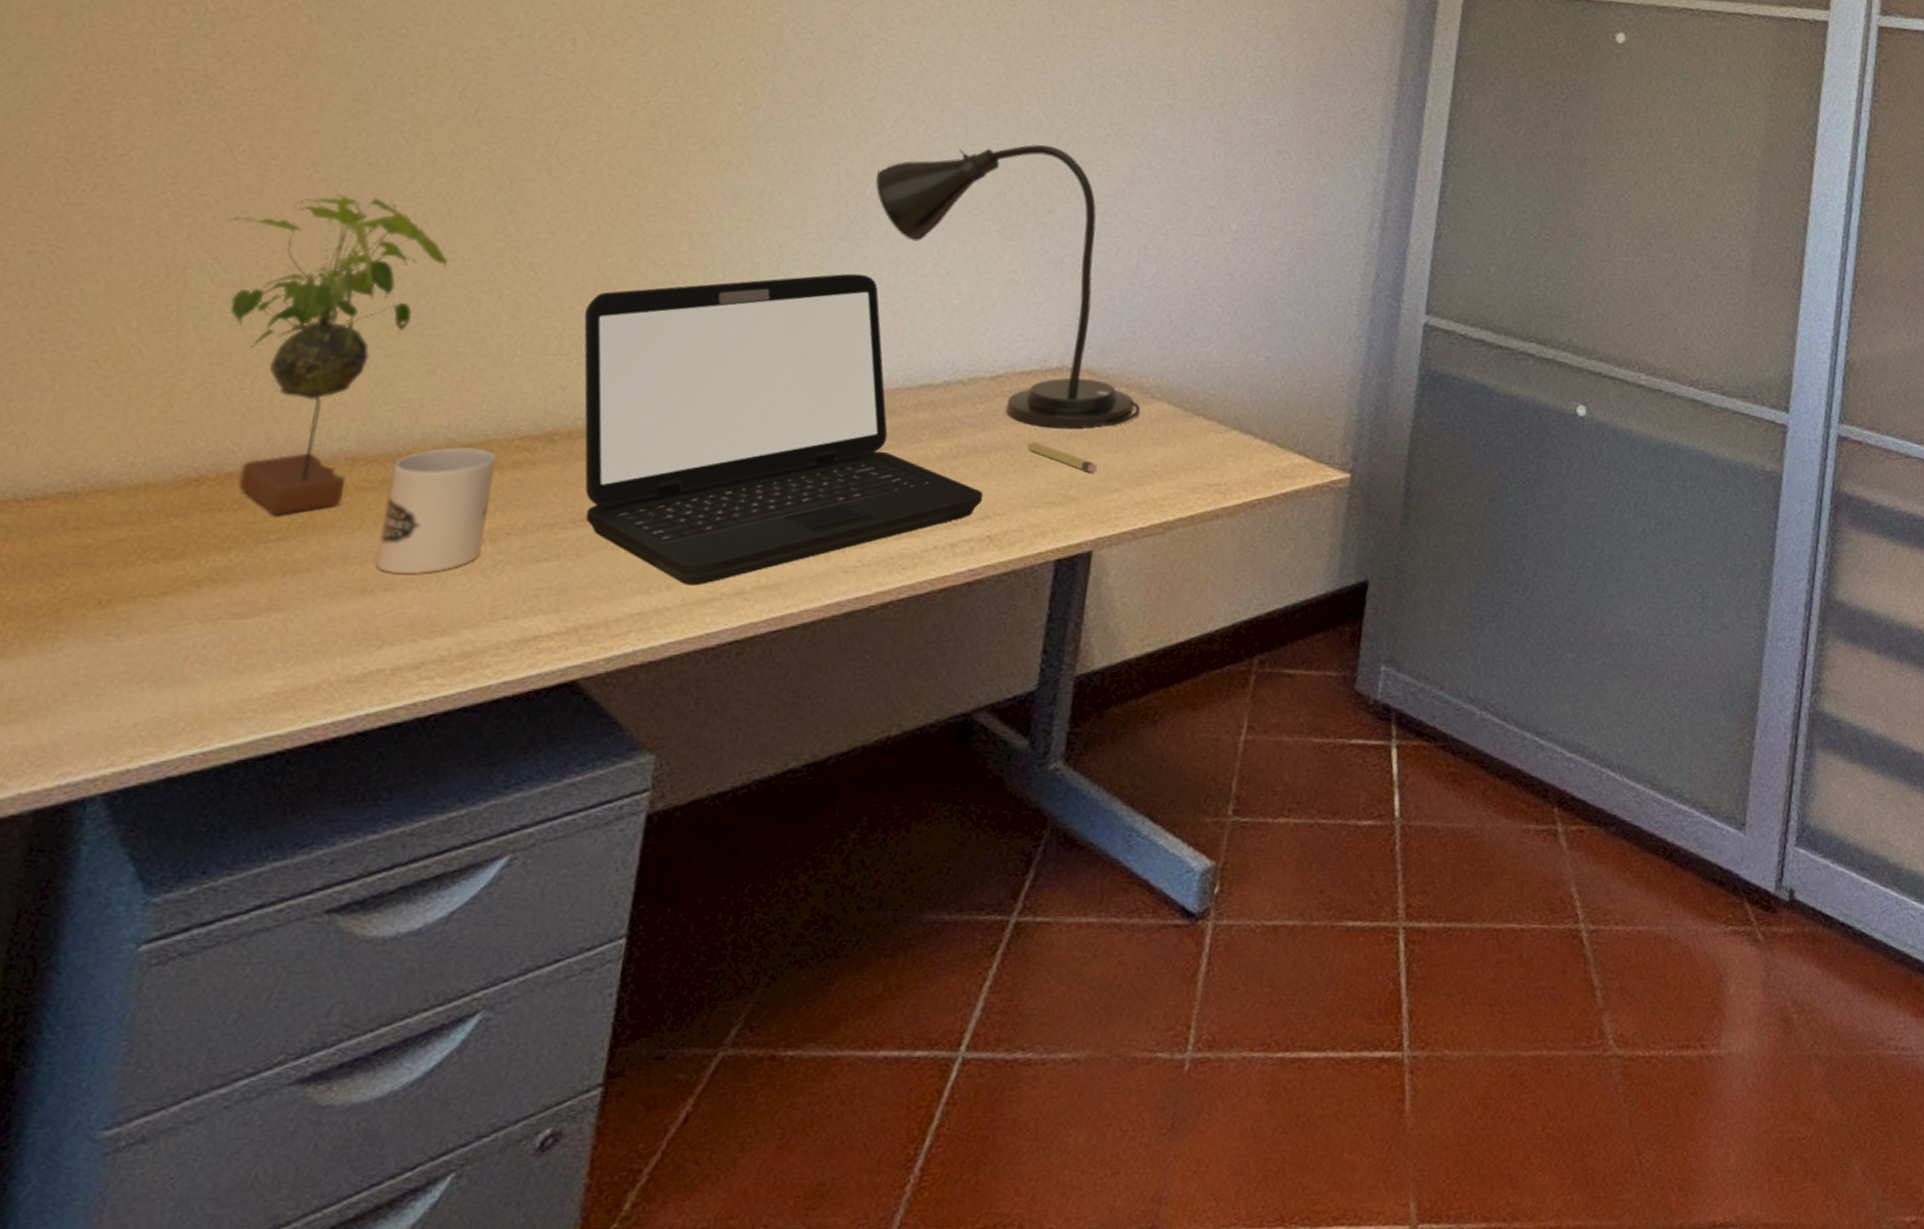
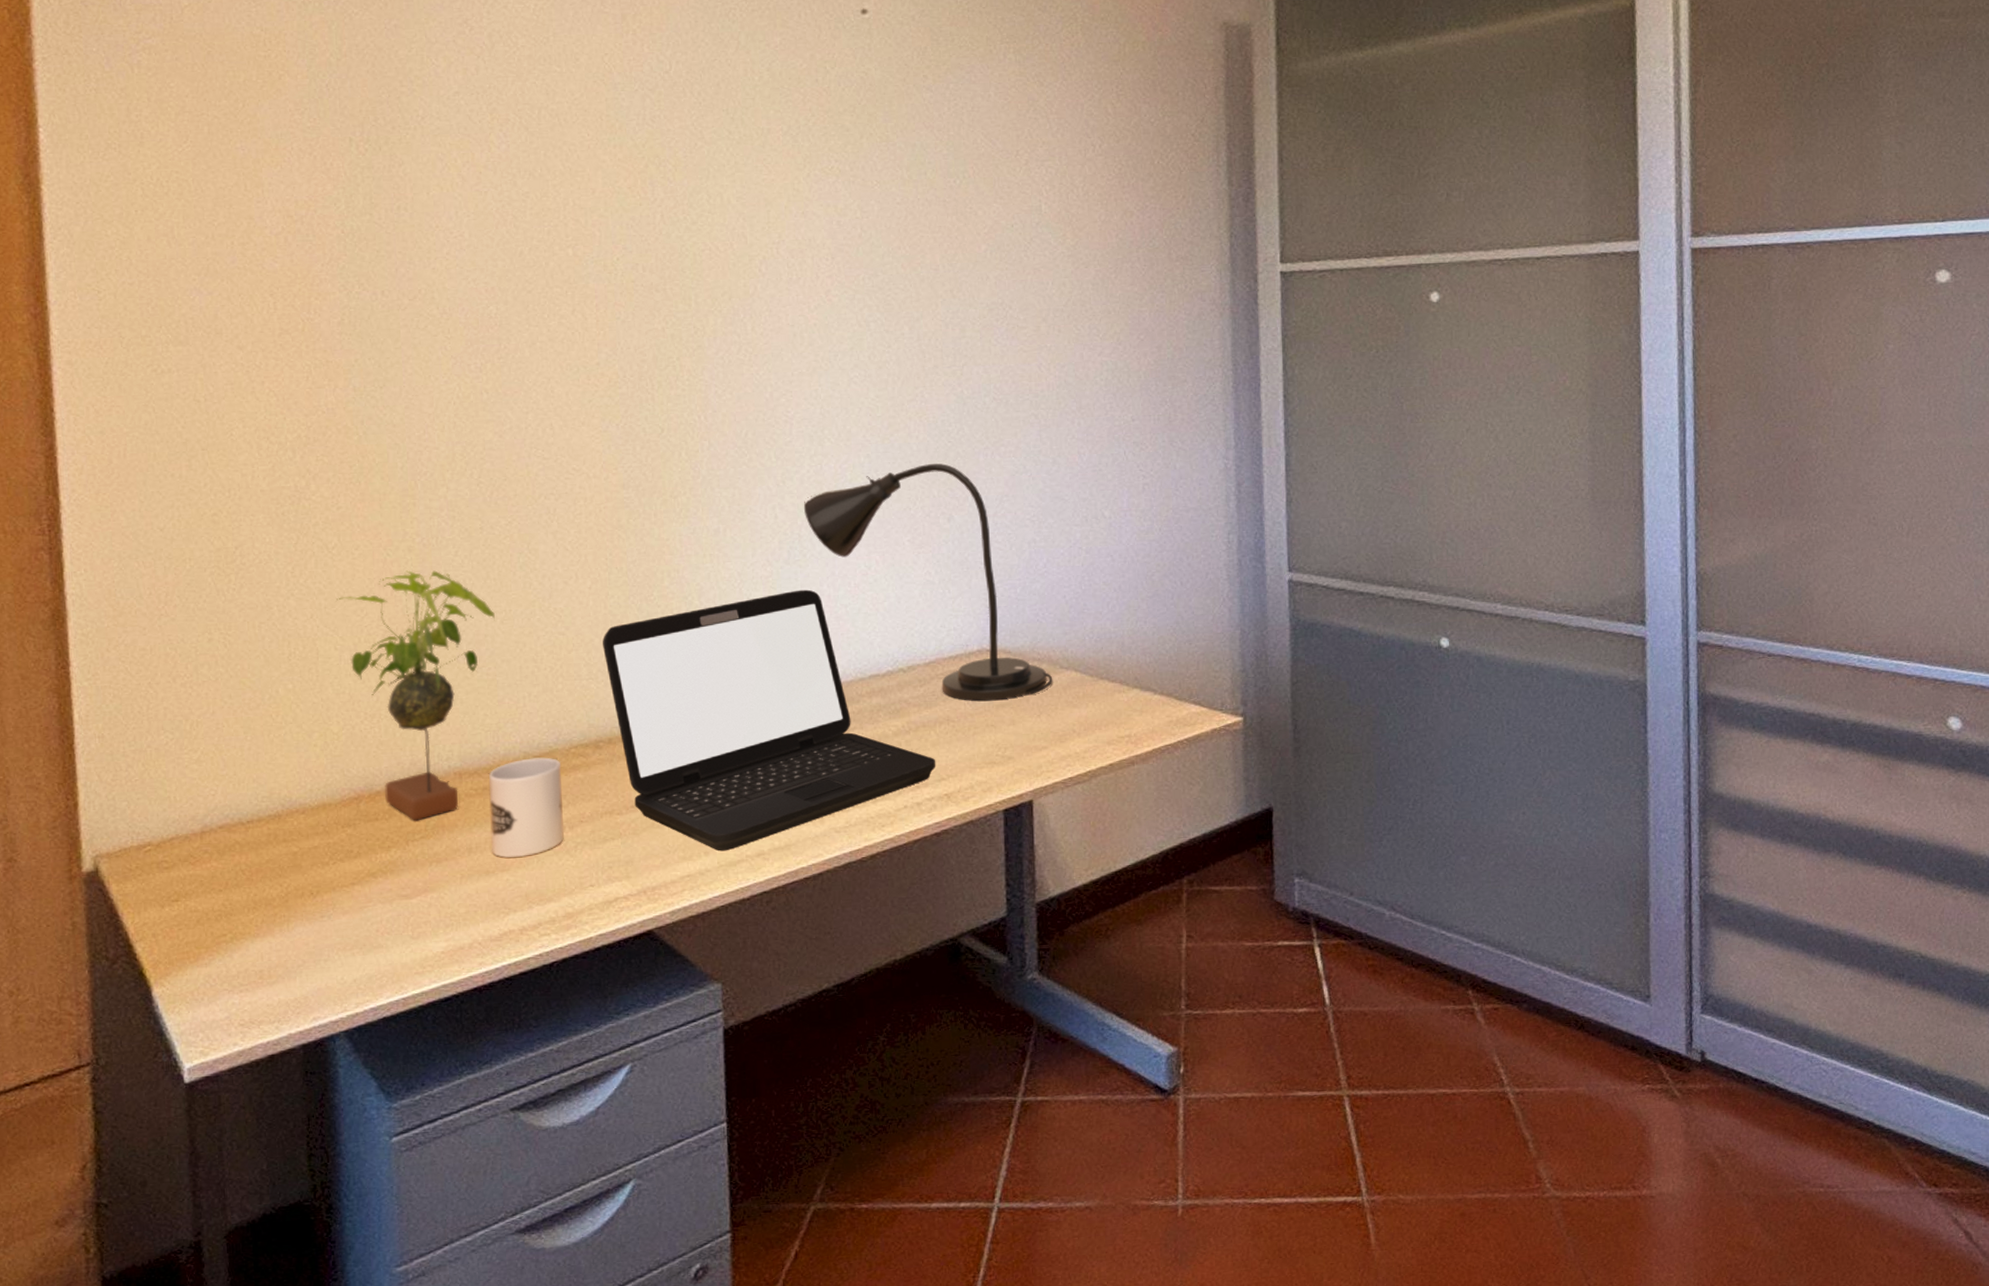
pencil: present [1027,441,1097,473] -> none [965,714,1025,735]

